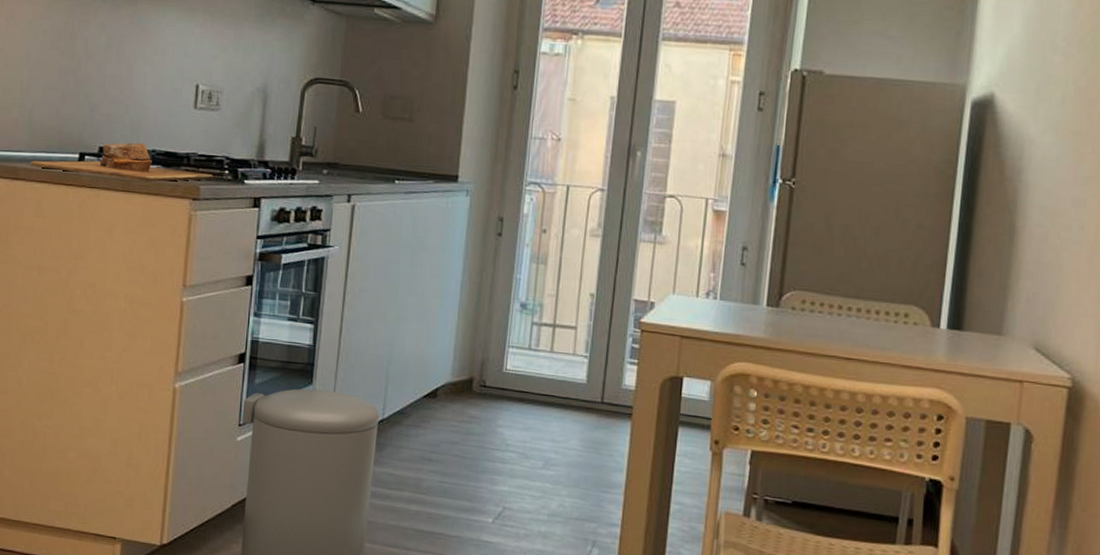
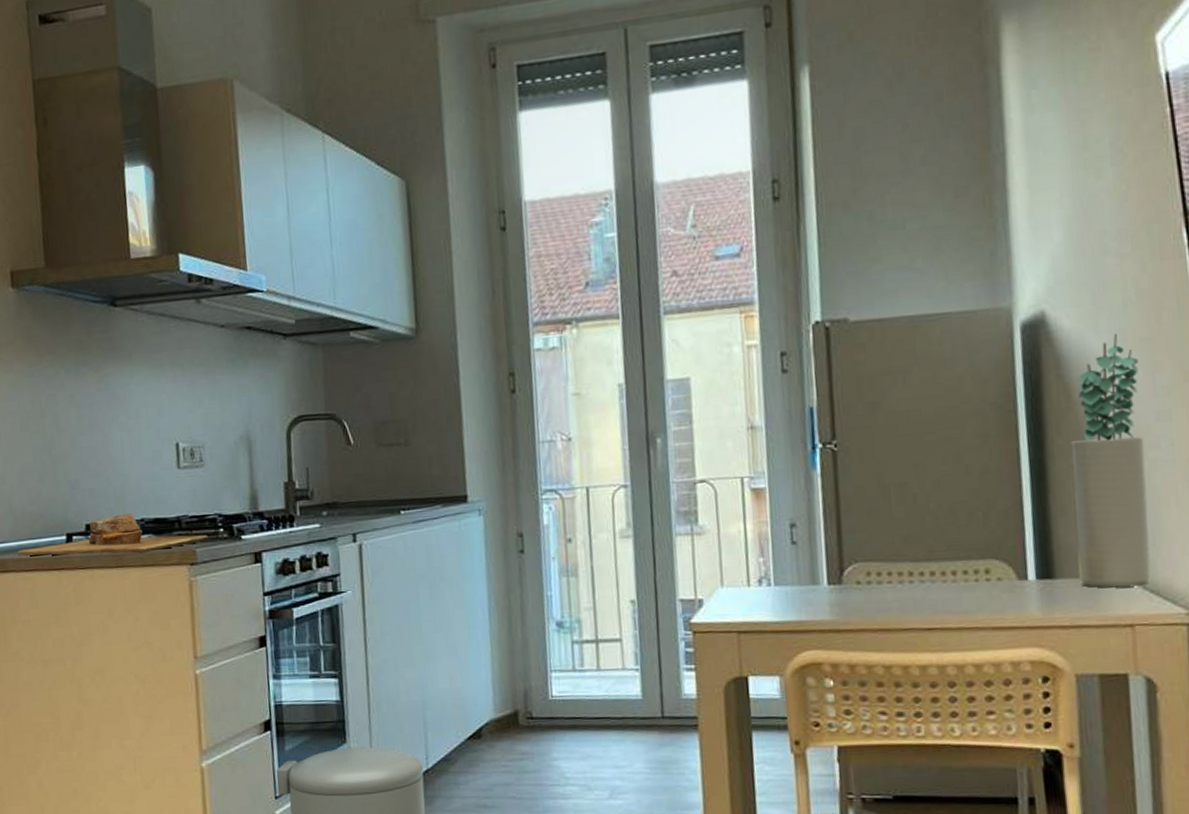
vase: none [983,124,1067,348] -> present [1070,334,1152,588]

